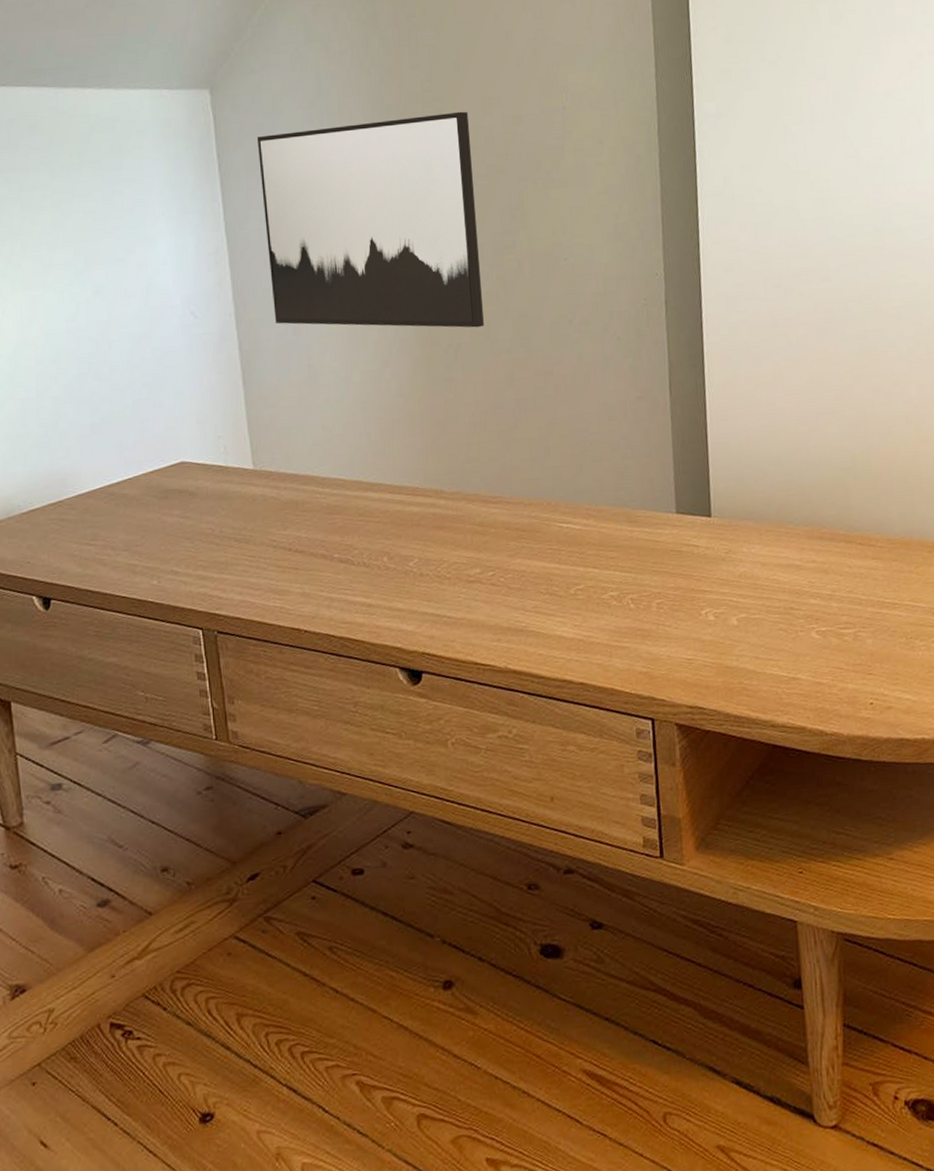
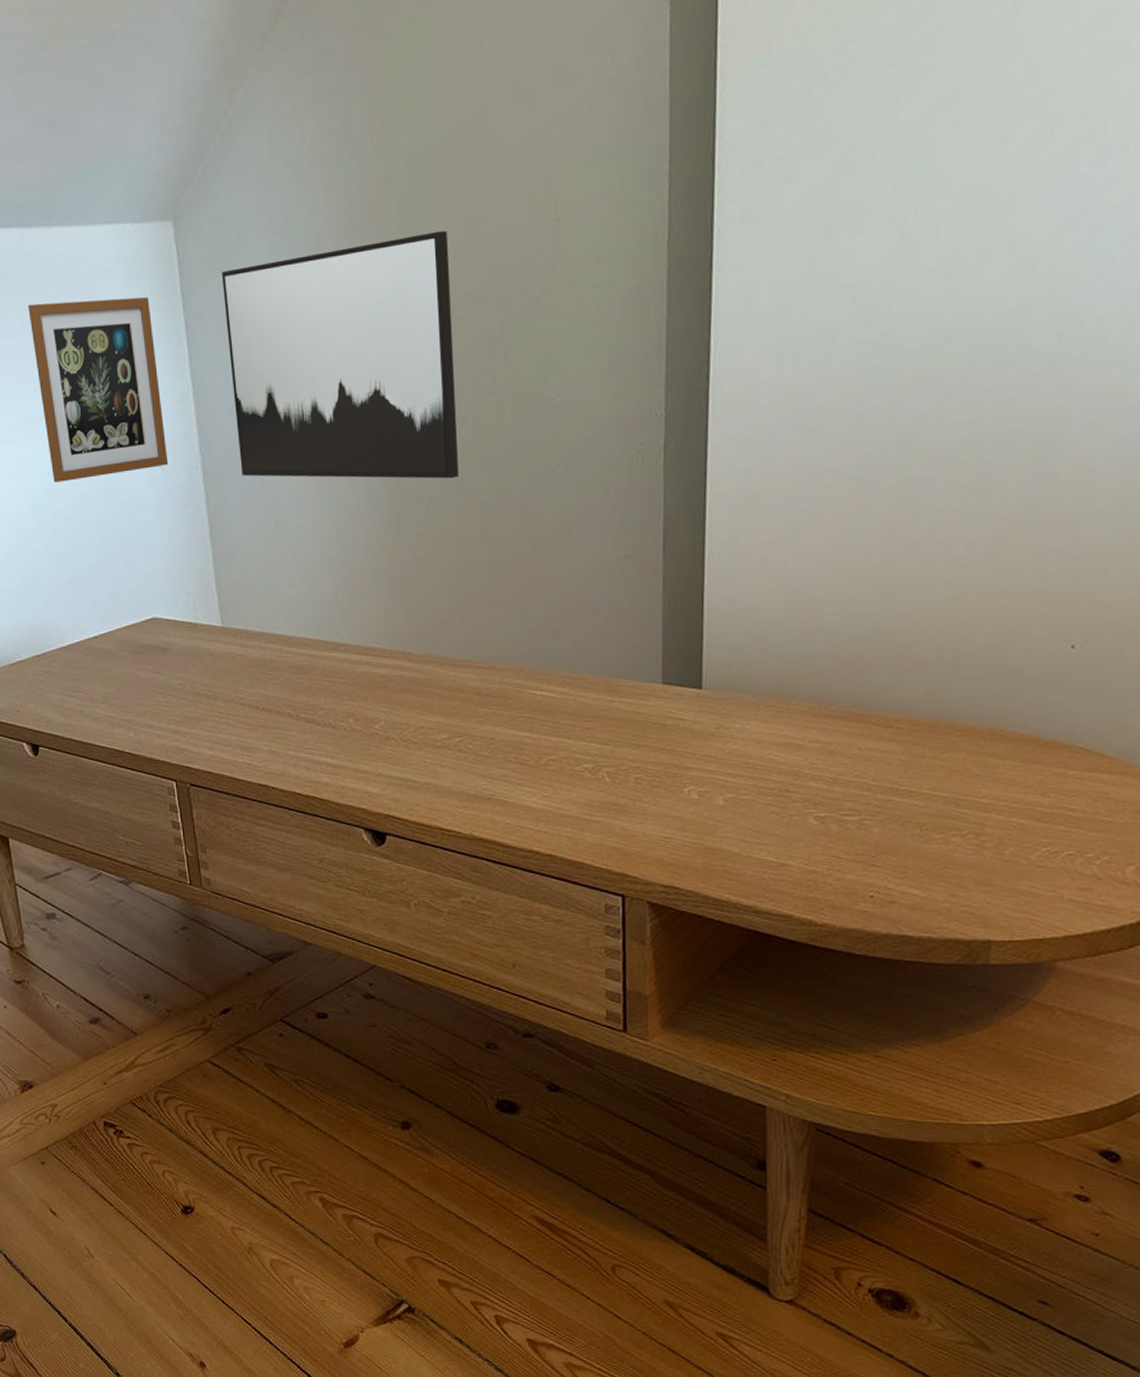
picture frame: none [59,156,201,329] -> present [28,297,169,483]

